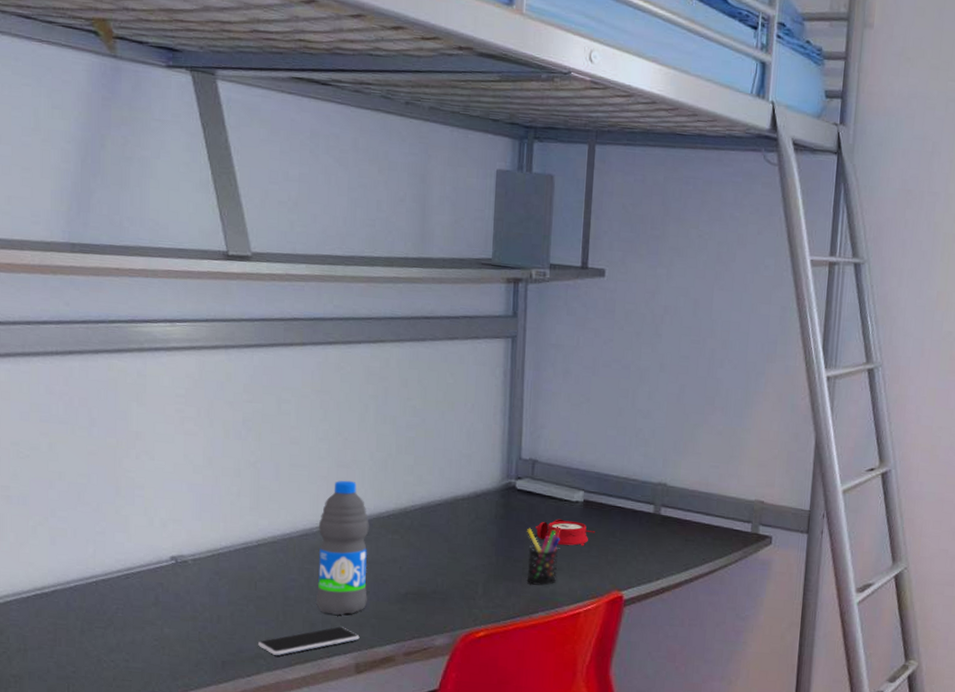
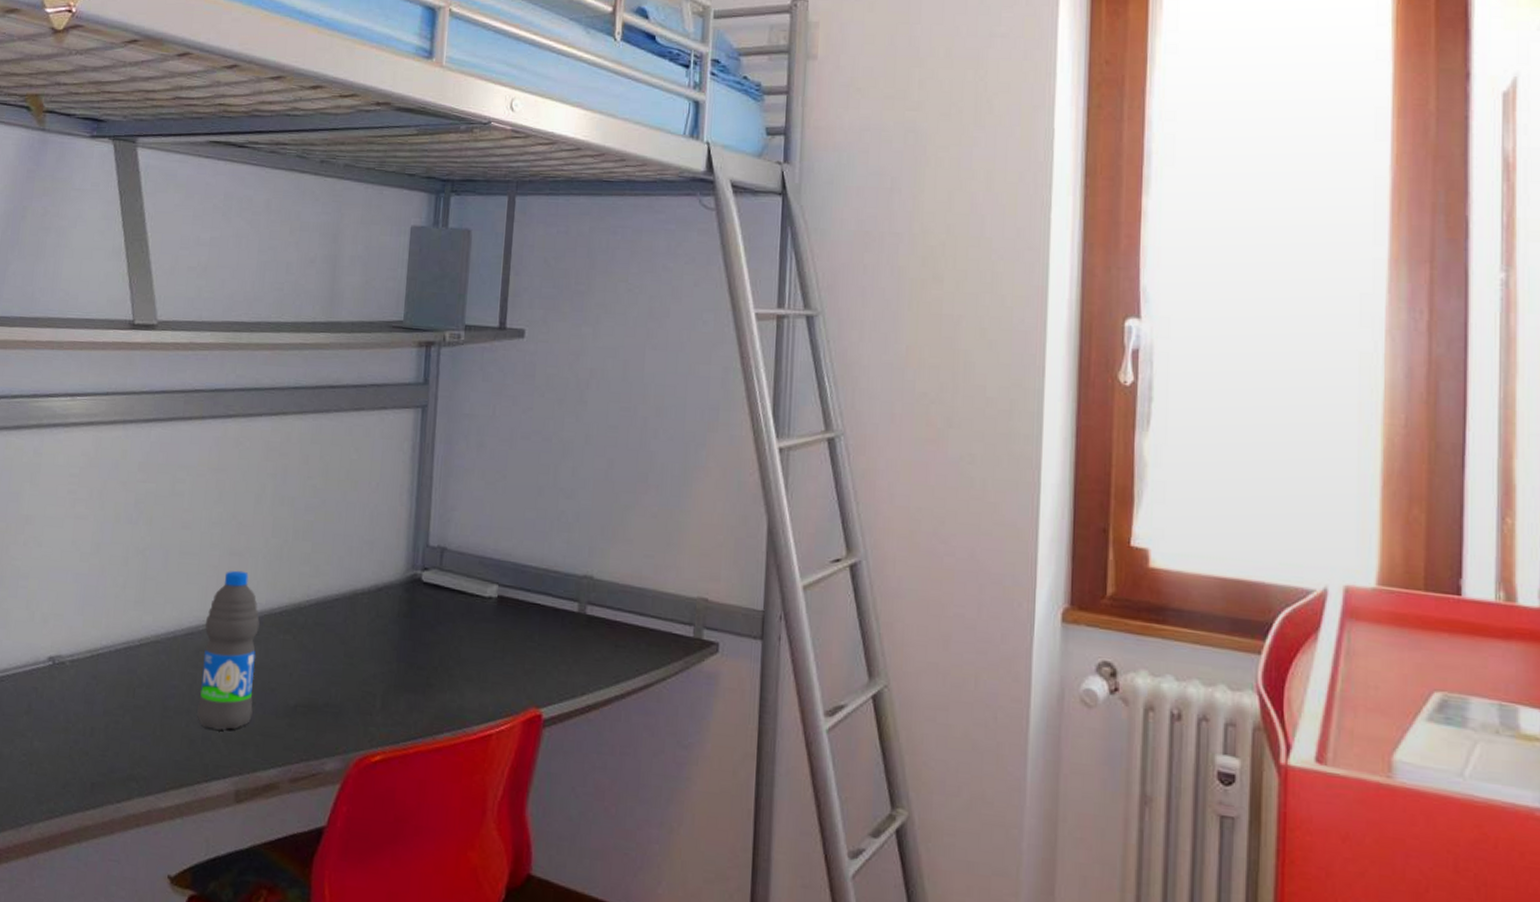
smartphone: present [258,626,360,656] -> none [131,744,242,779]
pen holder: present [526,527,560,586] -> none [431,627,471,700]
alarm clock: present [535,519,596,546] -> none [442,618,511,652]

